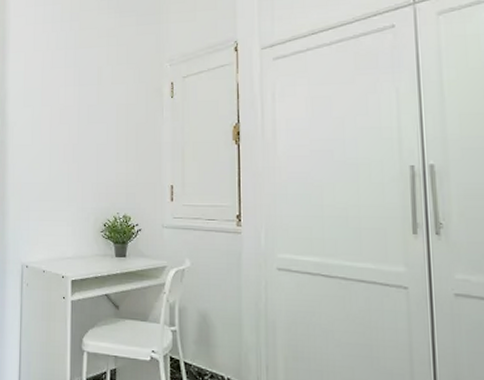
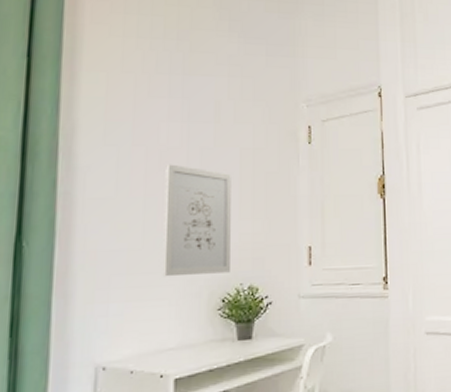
wall art: none [62,119,110,205] -> present [162,164,231,277]

